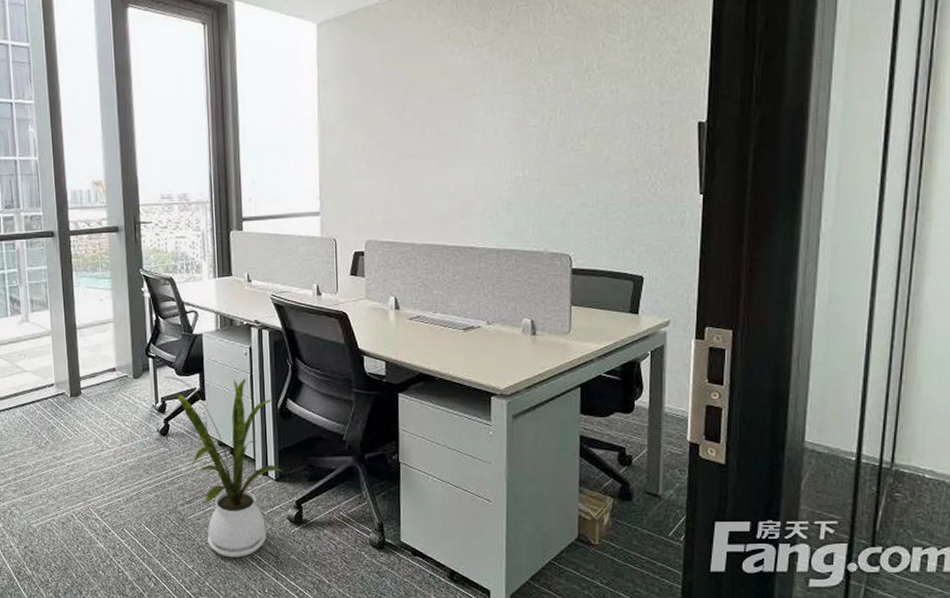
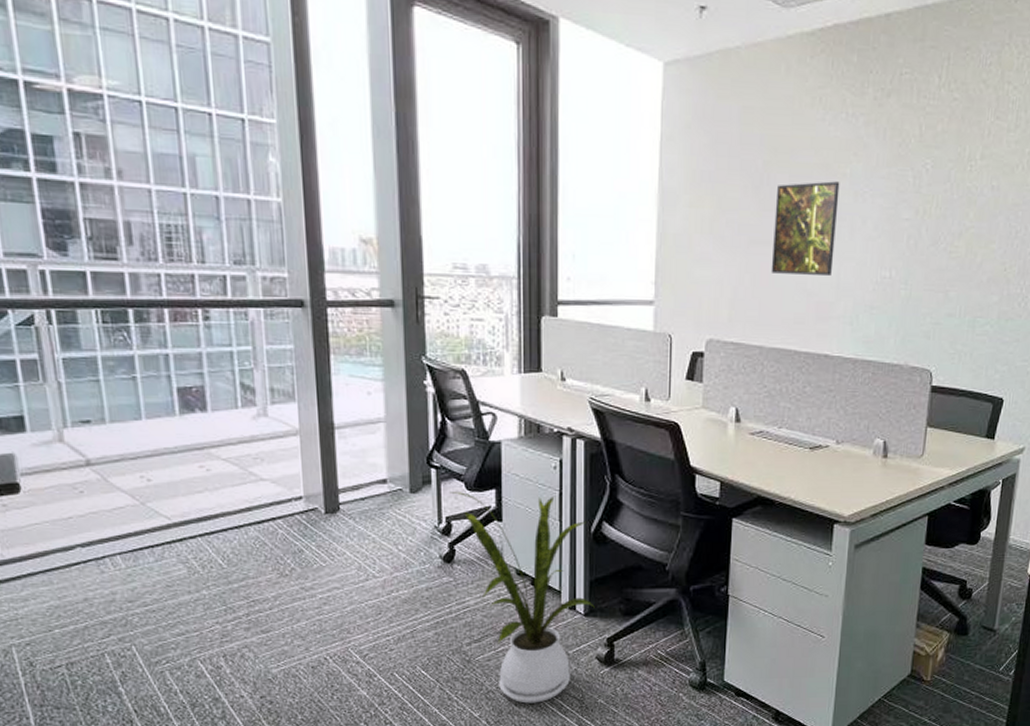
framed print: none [416,101,472,182] -> present [770,181,840,275]

